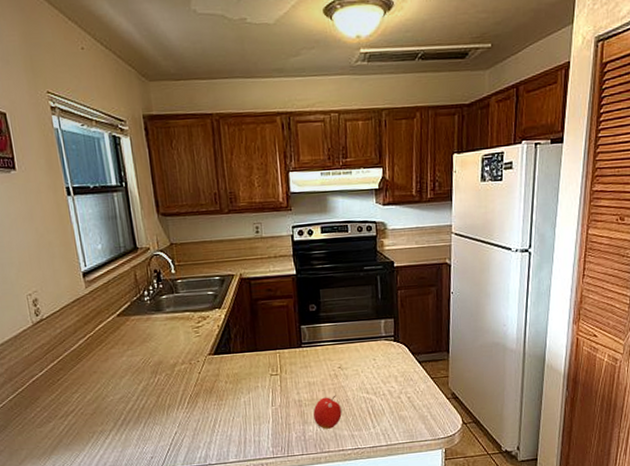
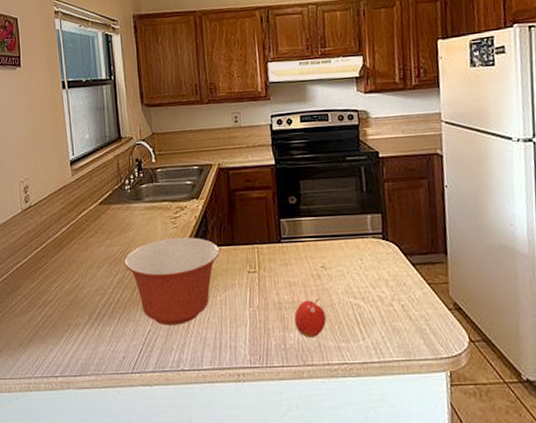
mixing bowl: none [147,345,243,427] -> present [124,237,220,326]

